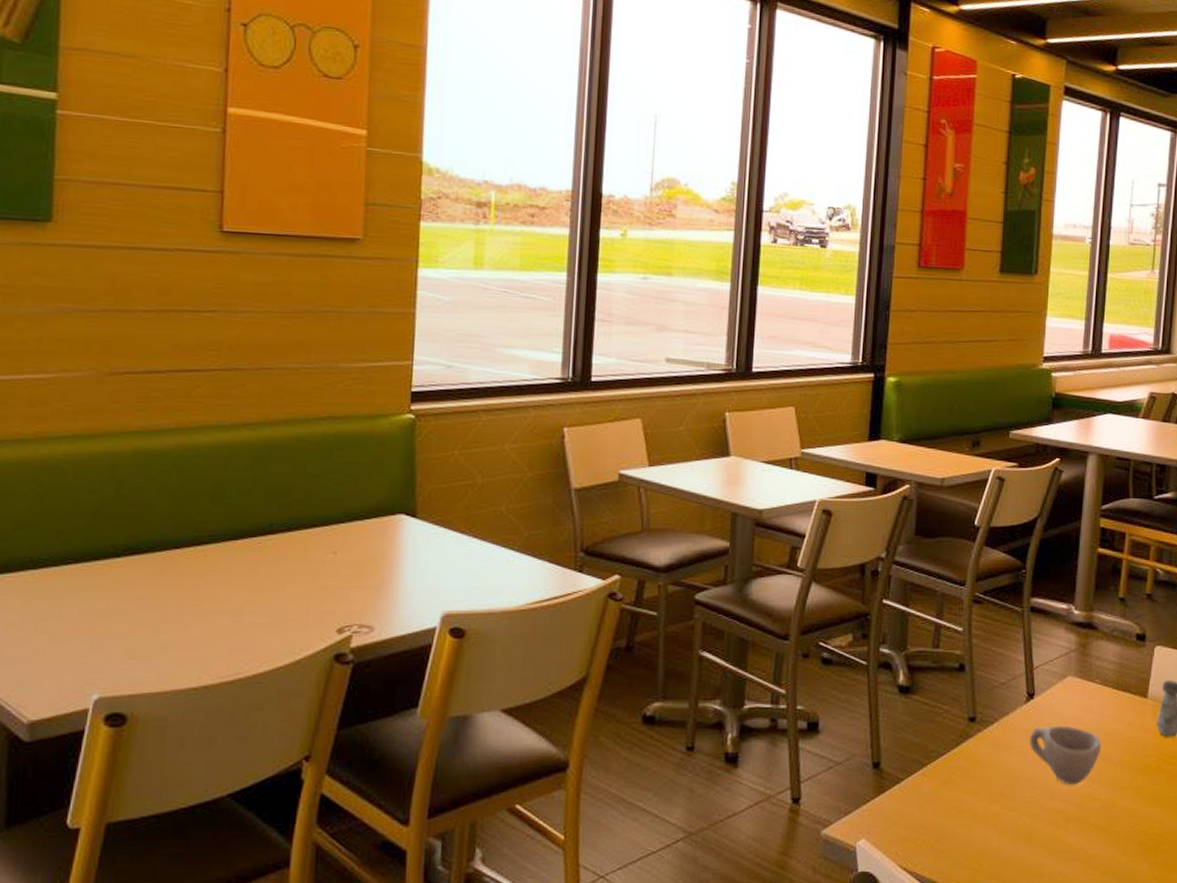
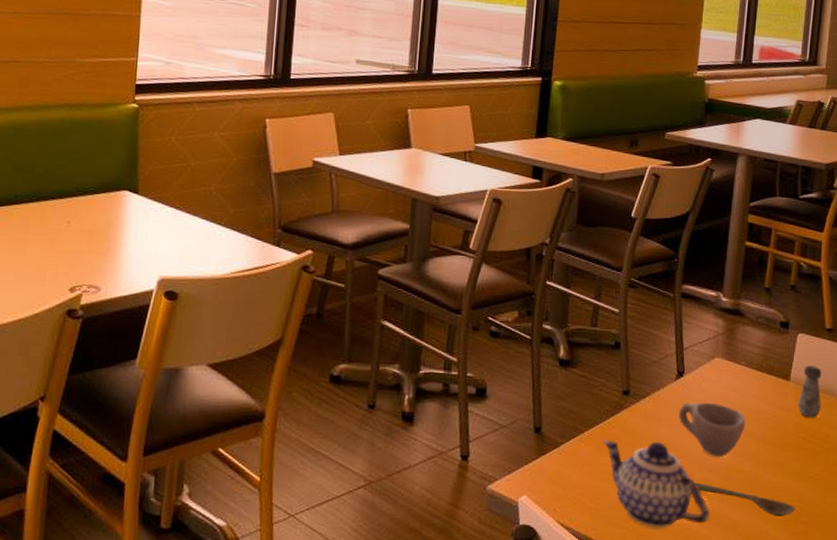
teapot: none [947,772,1065,867] -> present [602,439,710,528]
spoon: none [1049,814,1156,846] -> present [695,482,796,516]

